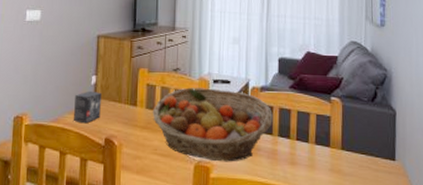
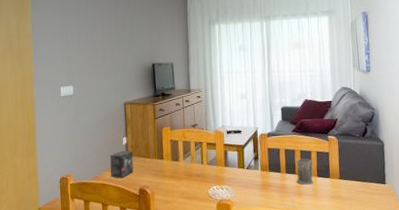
fruit basket: present [152,87,273,162] -> none [177,138,280,199]
mug: none [290,120,310,153] -> present [296,158,314,185]

